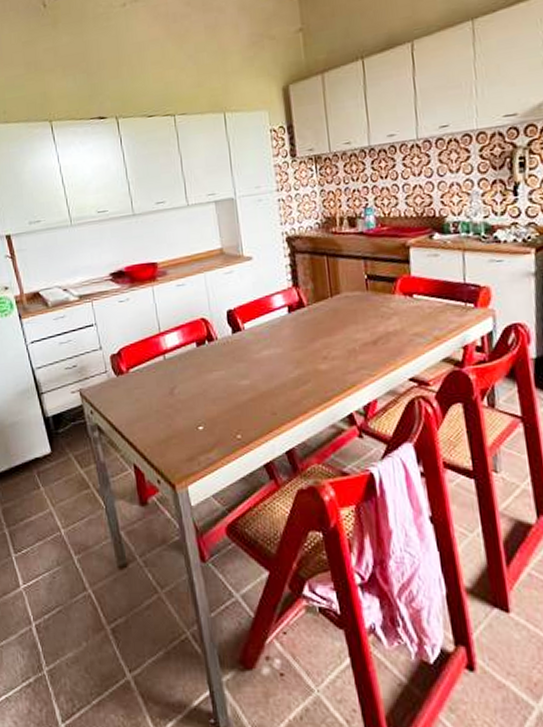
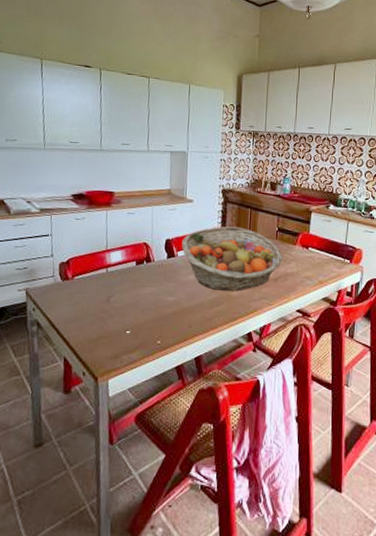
fruit basket: none [246,281,380,365] -> present [181,226,282,291]

